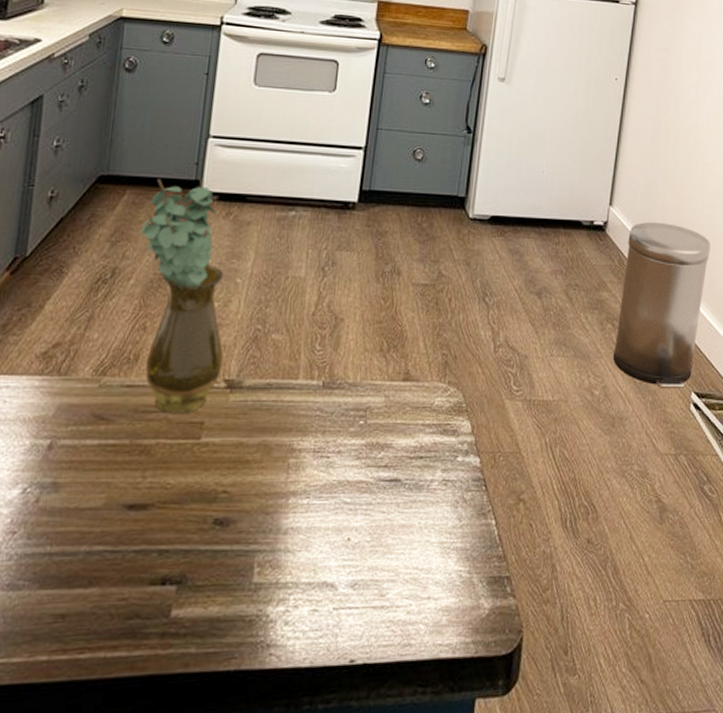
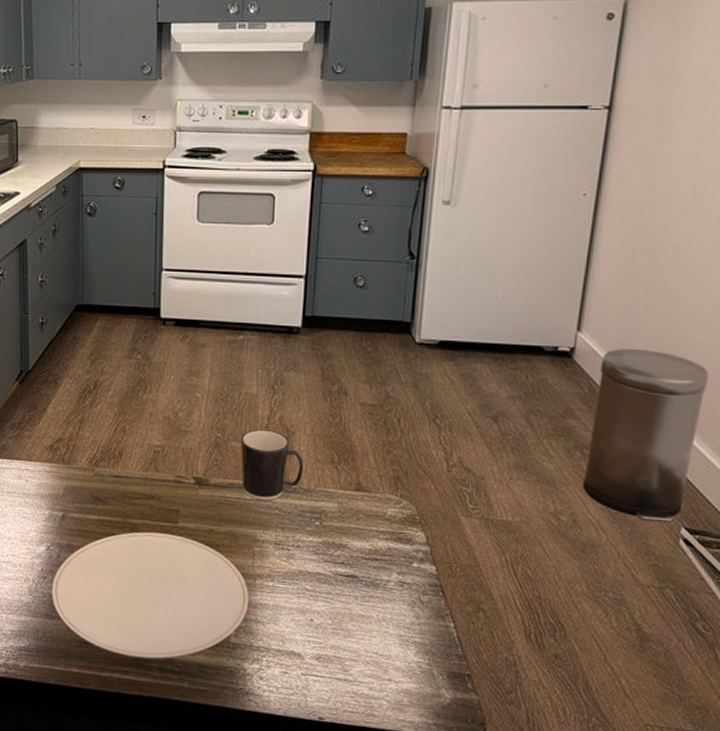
plate: none [20,454,280,625] -> present [51,531,249,660]
vase: present [141,178,224,414] -> none [114,306,190,502]
mug: none [281,318,351,402] -> present [240,429,304,501]

